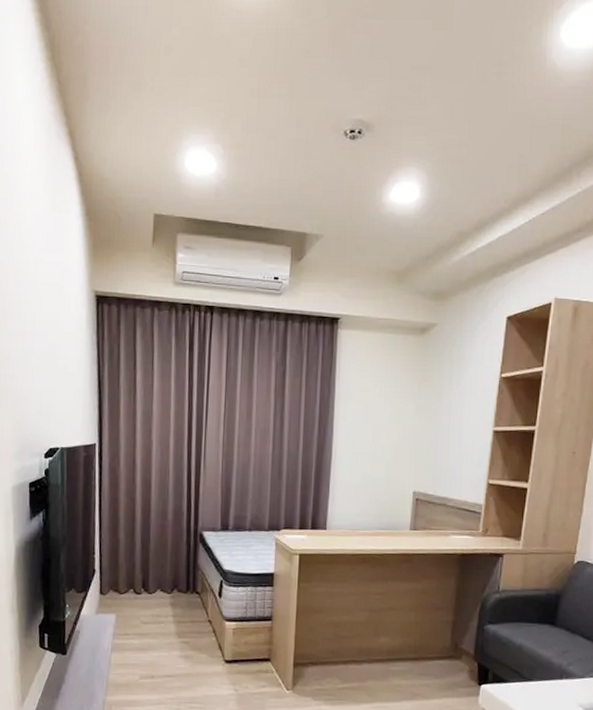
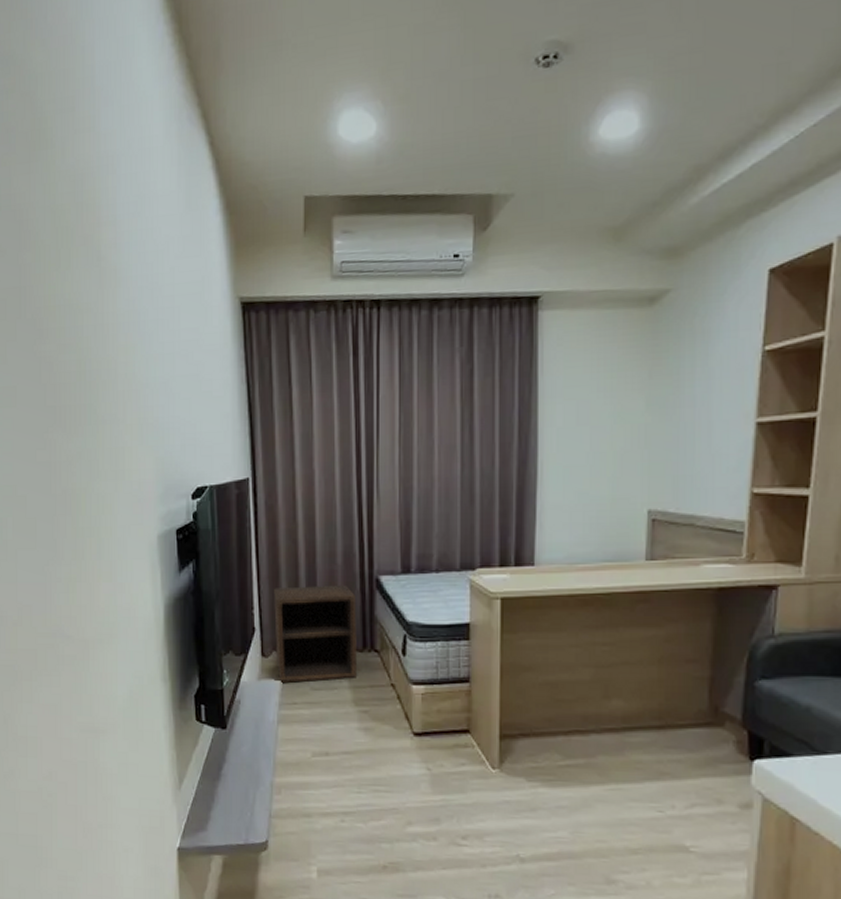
nightstand: none [112,537,183,617] -> present [274,585,357,683]

